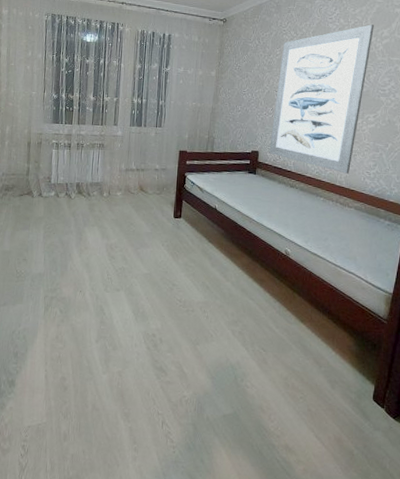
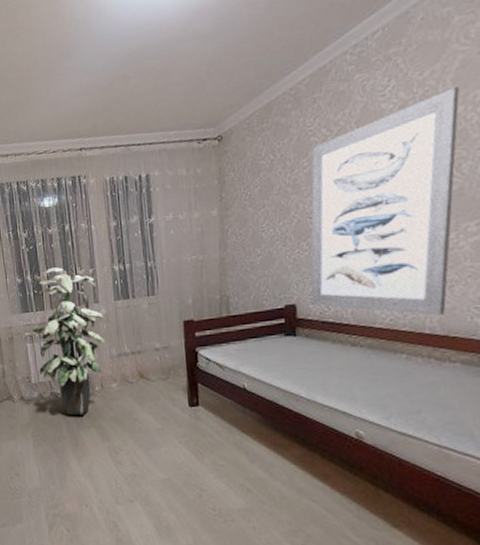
indoor plant: none [57,91,119,215] -> present [30,267,106,416]

